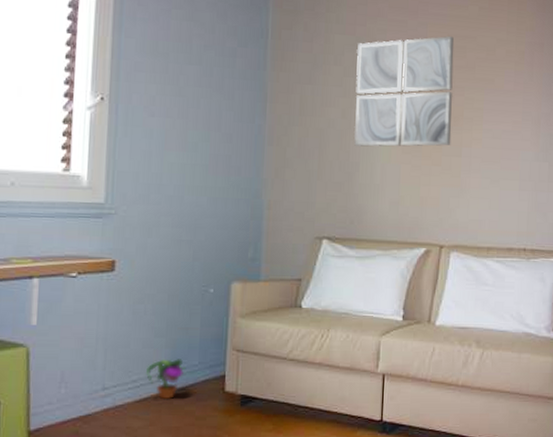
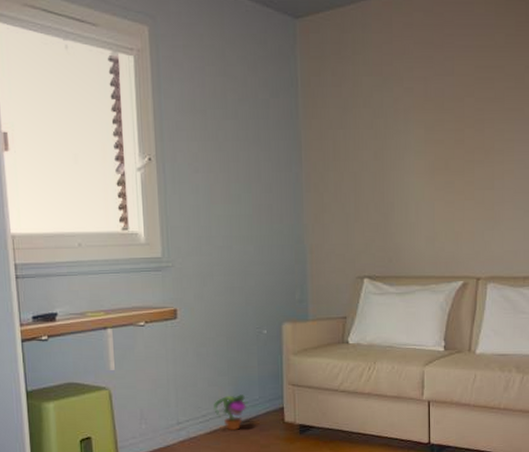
wall art: present [354,35,454,147] -> none [386,67,483,186]

